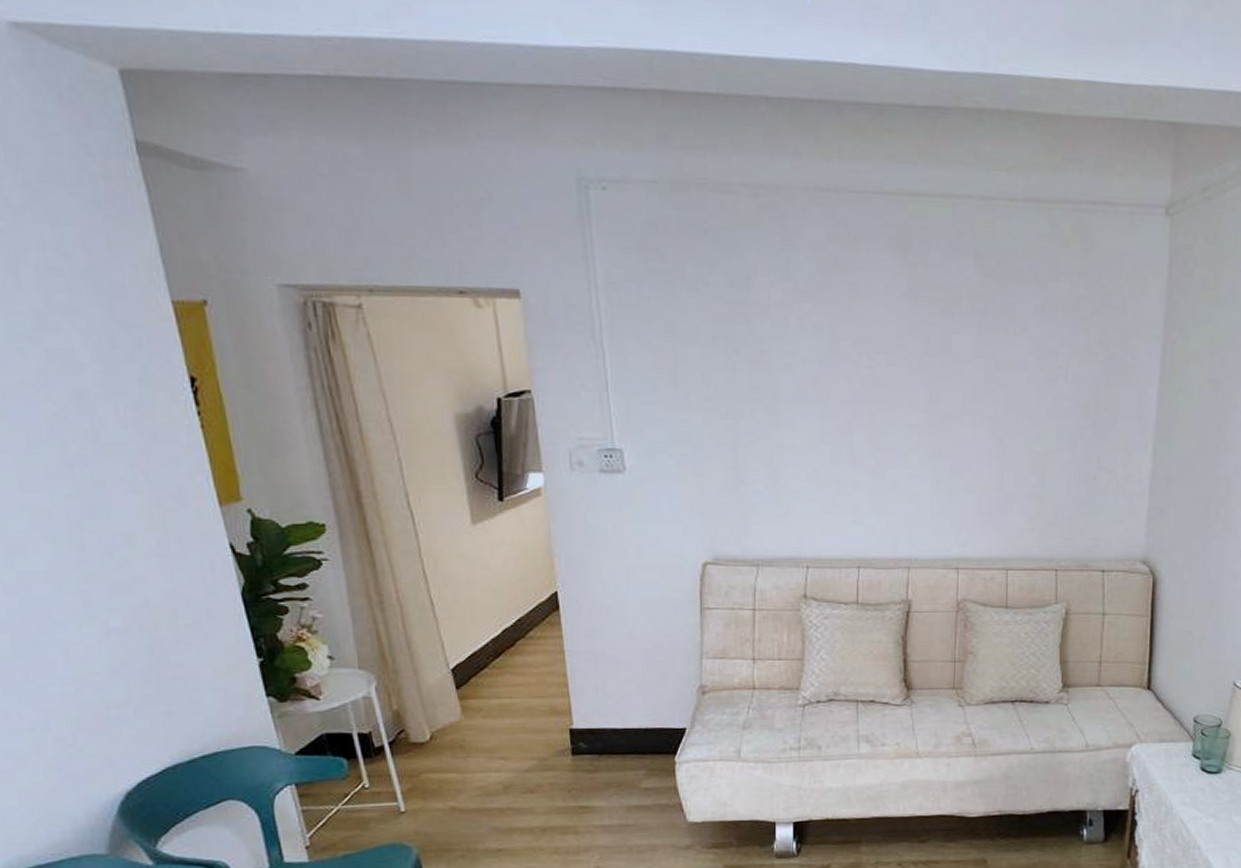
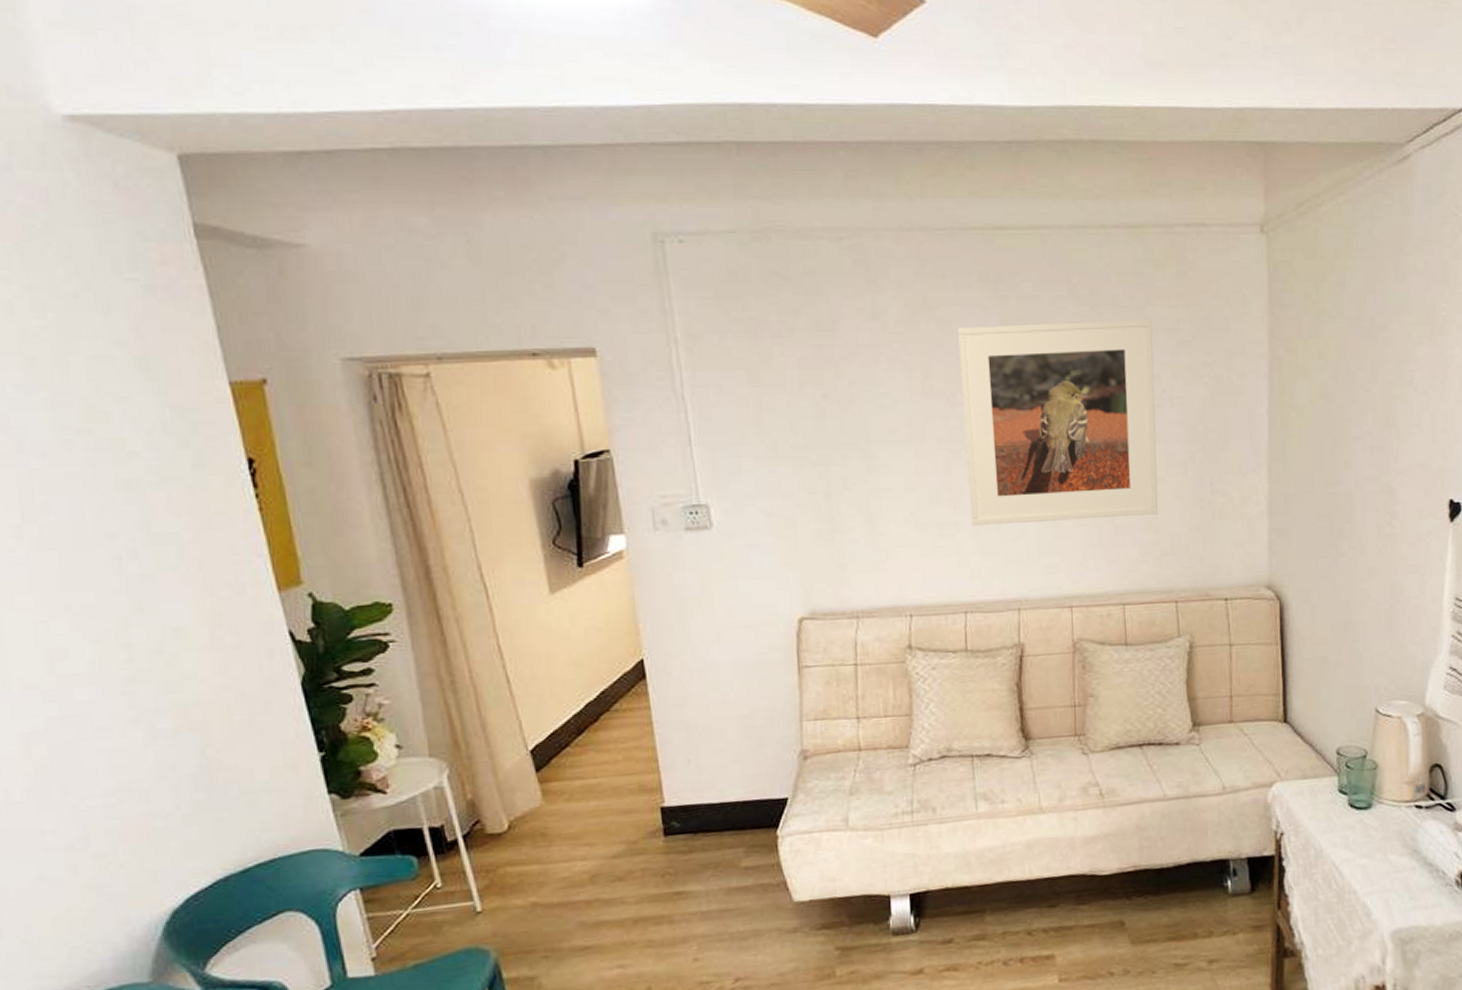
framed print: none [866,291,1054,487] -> present [958,319,1159,526]

